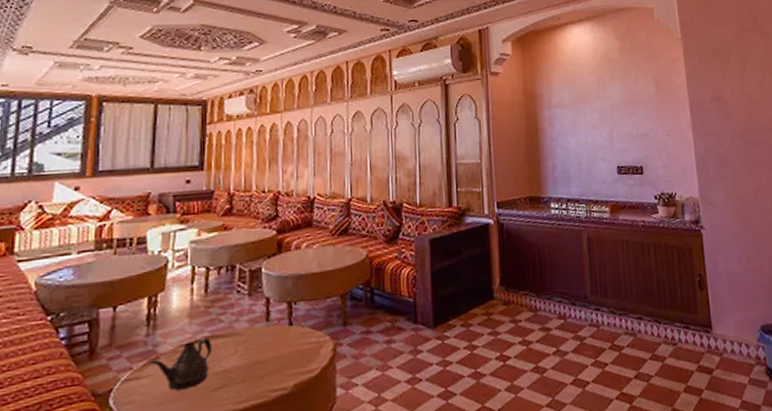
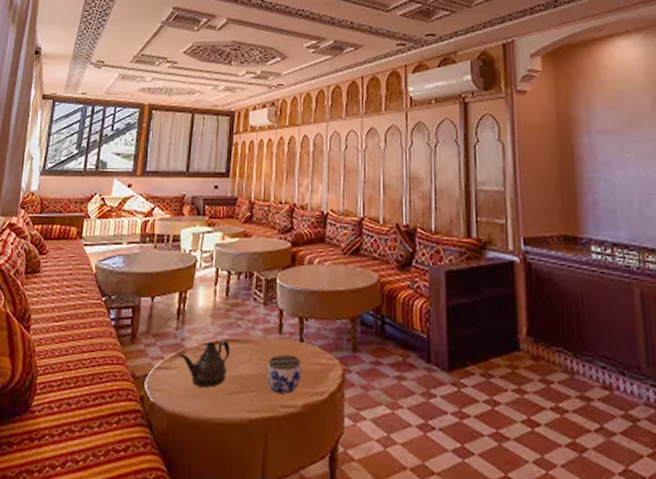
jar: none [253,339,292,380] -> present [266,355,302,394]

